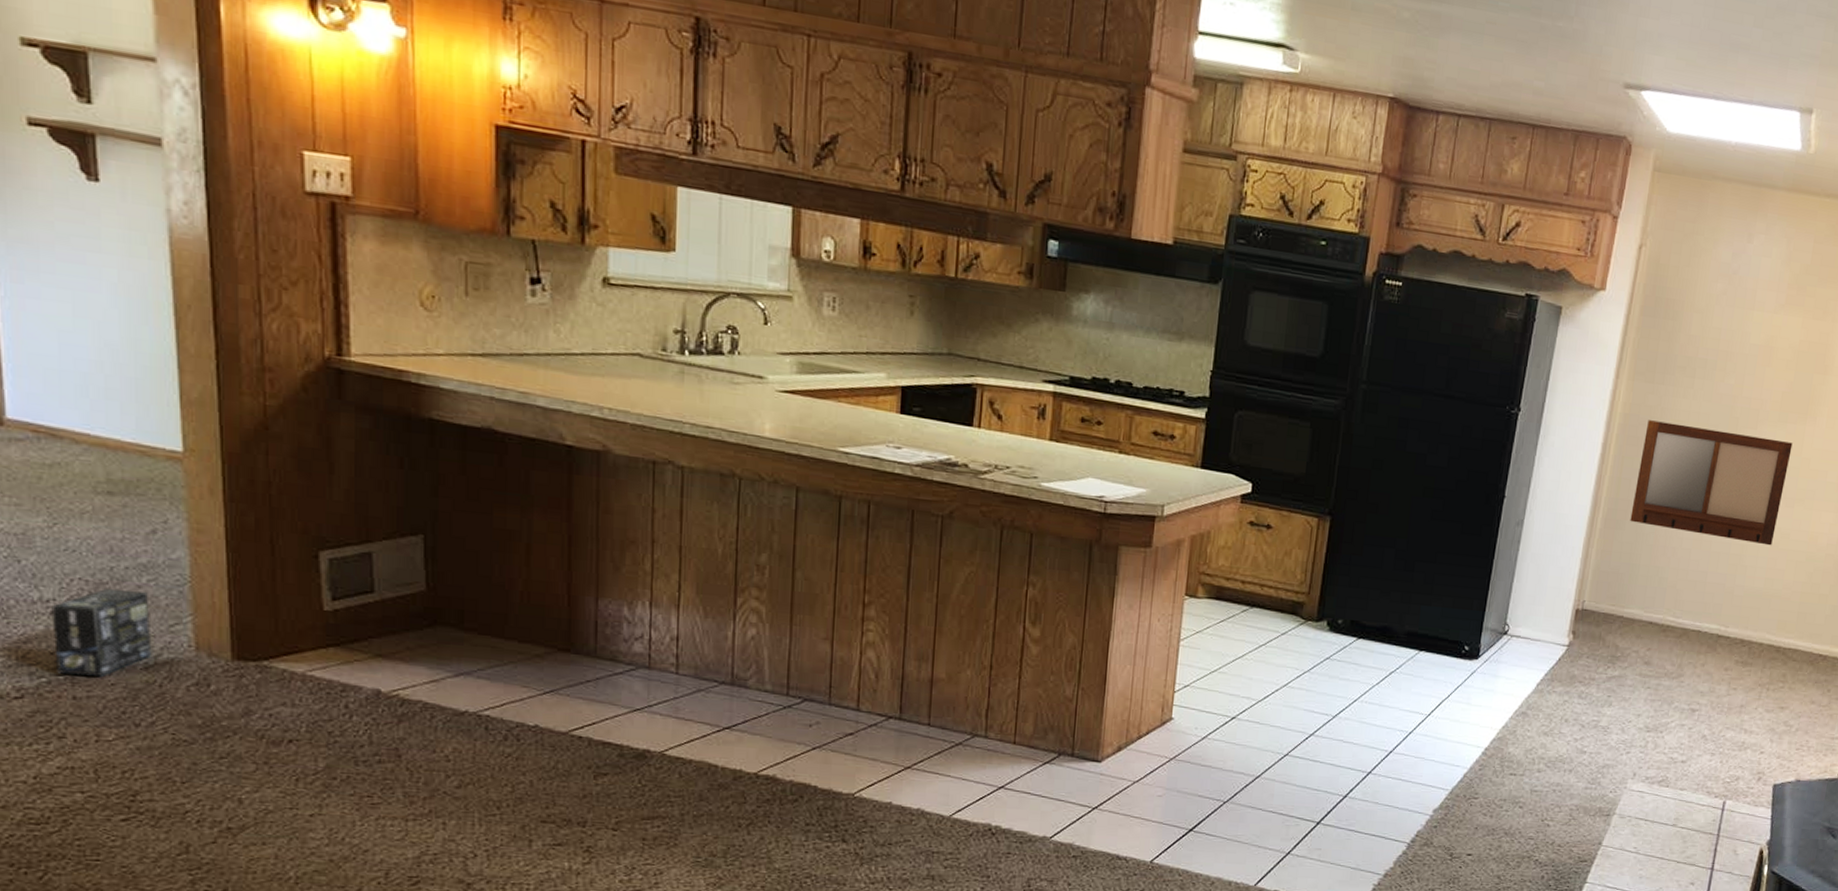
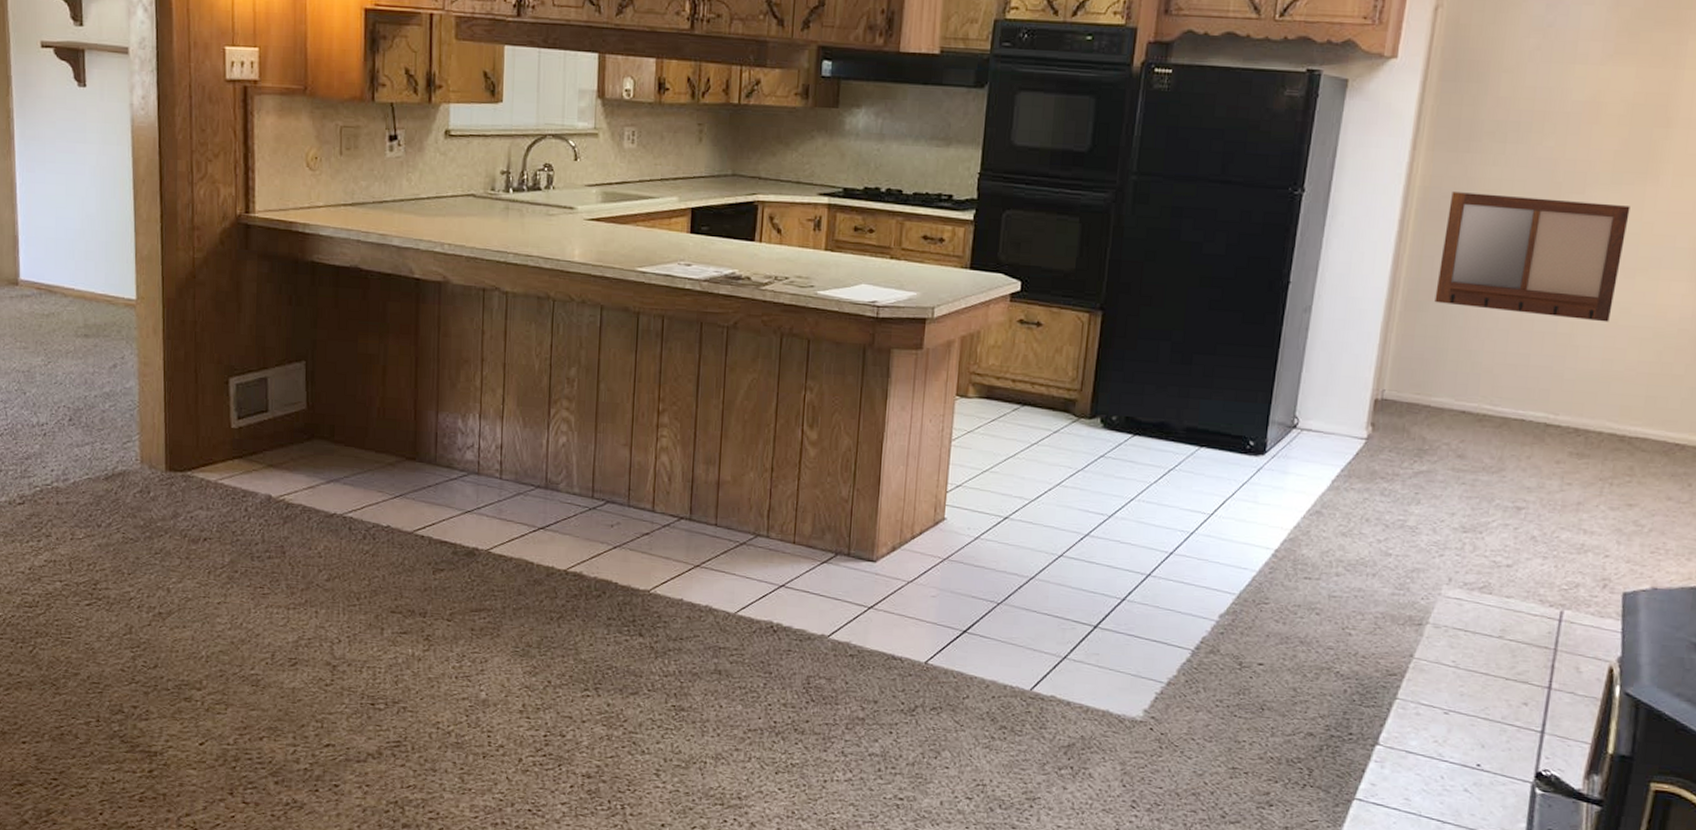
box: present [51,588,152,676] -> none [44,413,111,486]

